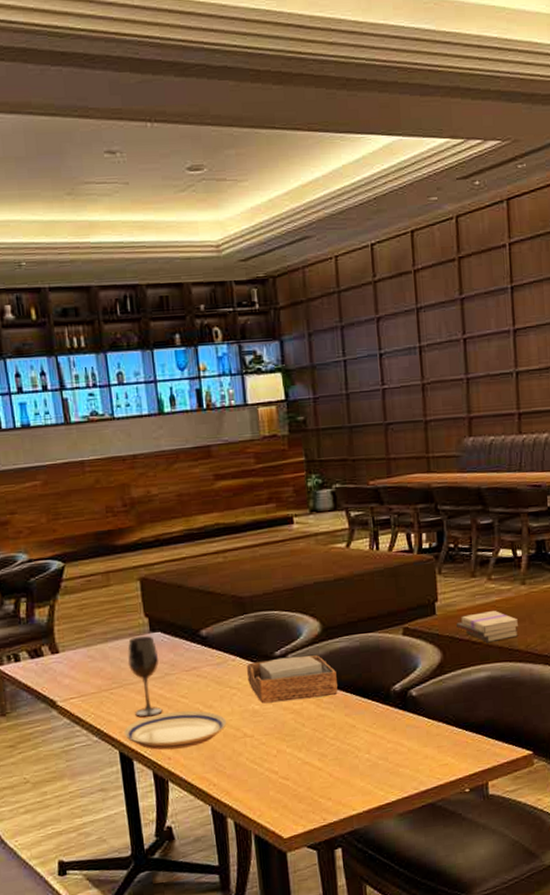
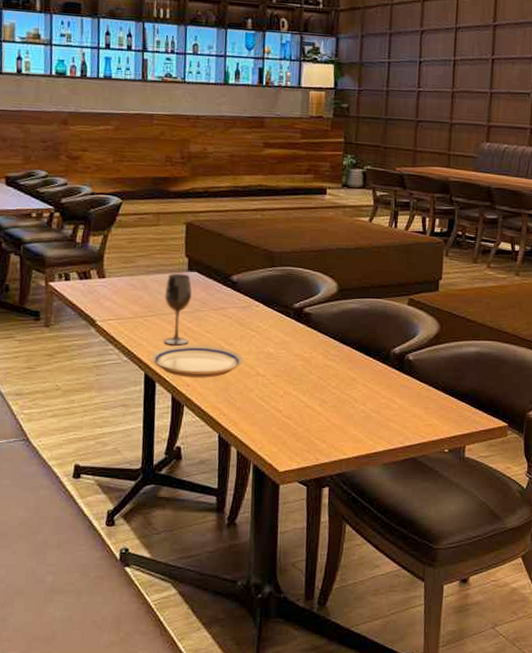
napkin holder: present [247,655,339,704] -> none [267,310,346,350]
books: present [456,611,519,642] -> none [455,294,510,322]

